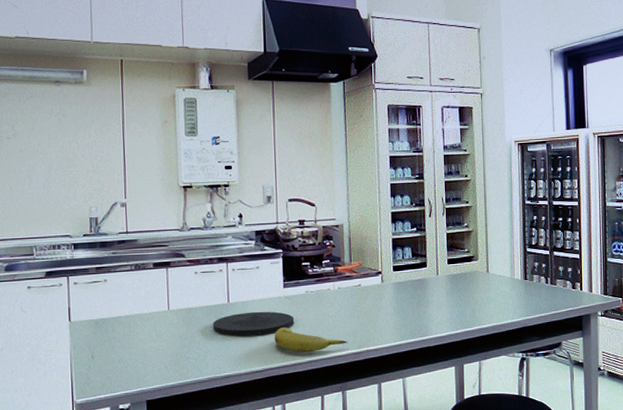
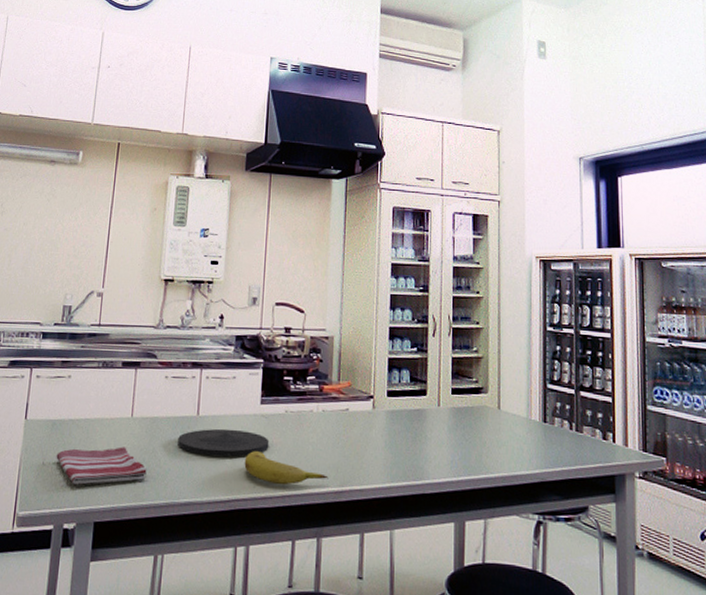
dish towel: none [103,336,188,372] -> present [56,446,147,485]

